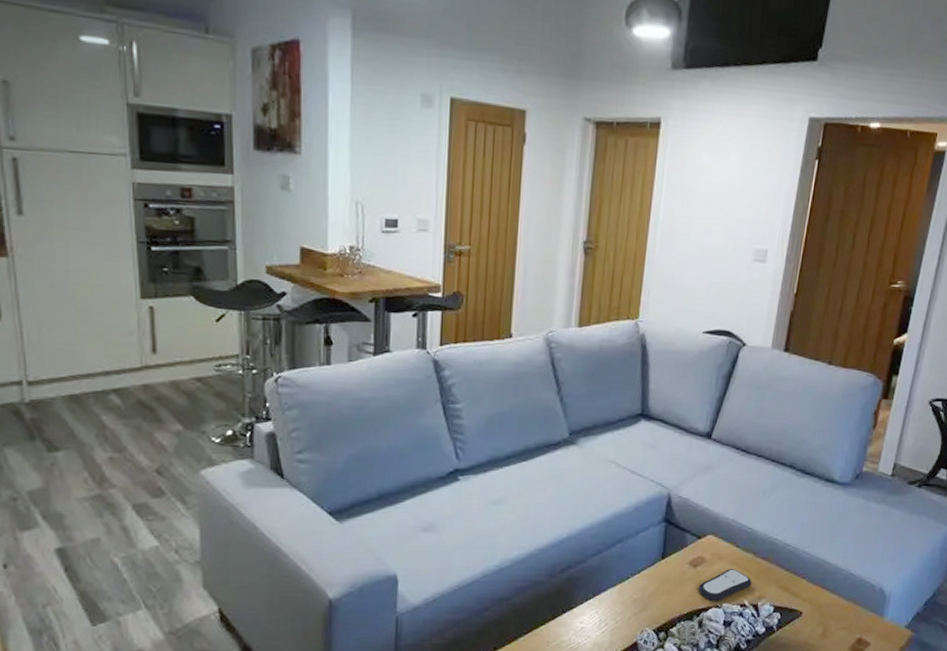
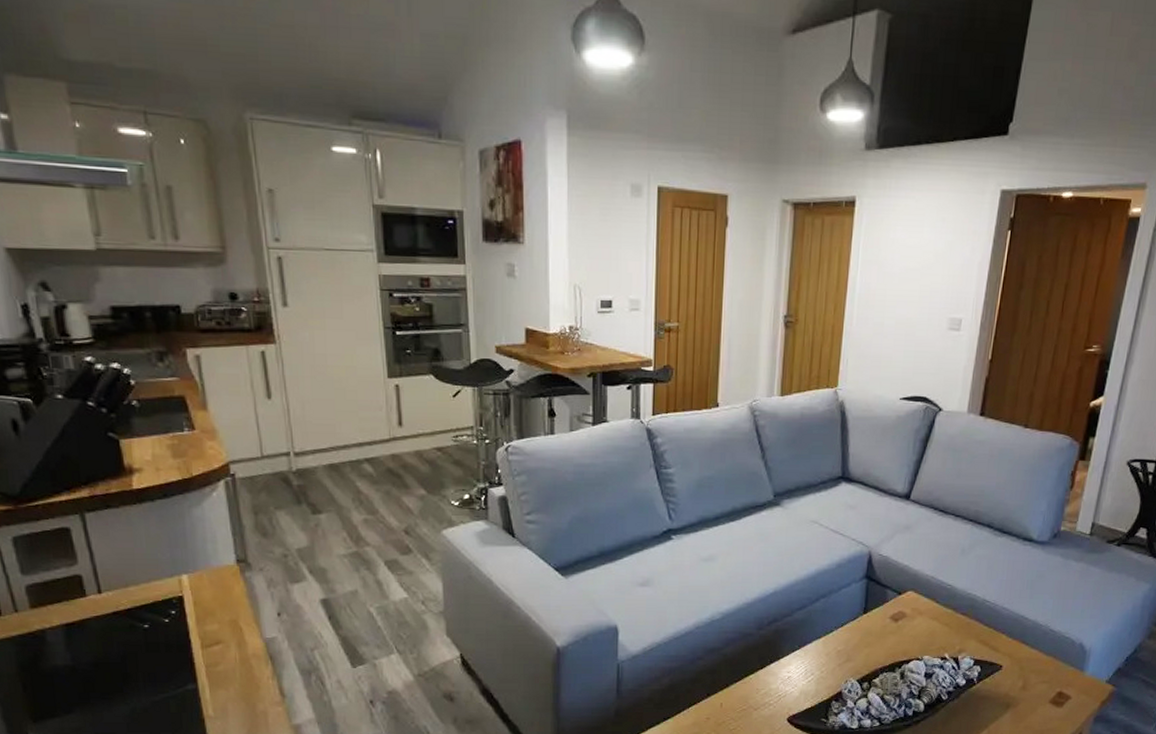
remote control: present [699,569,752,602] -> none [900,624,952,655]

